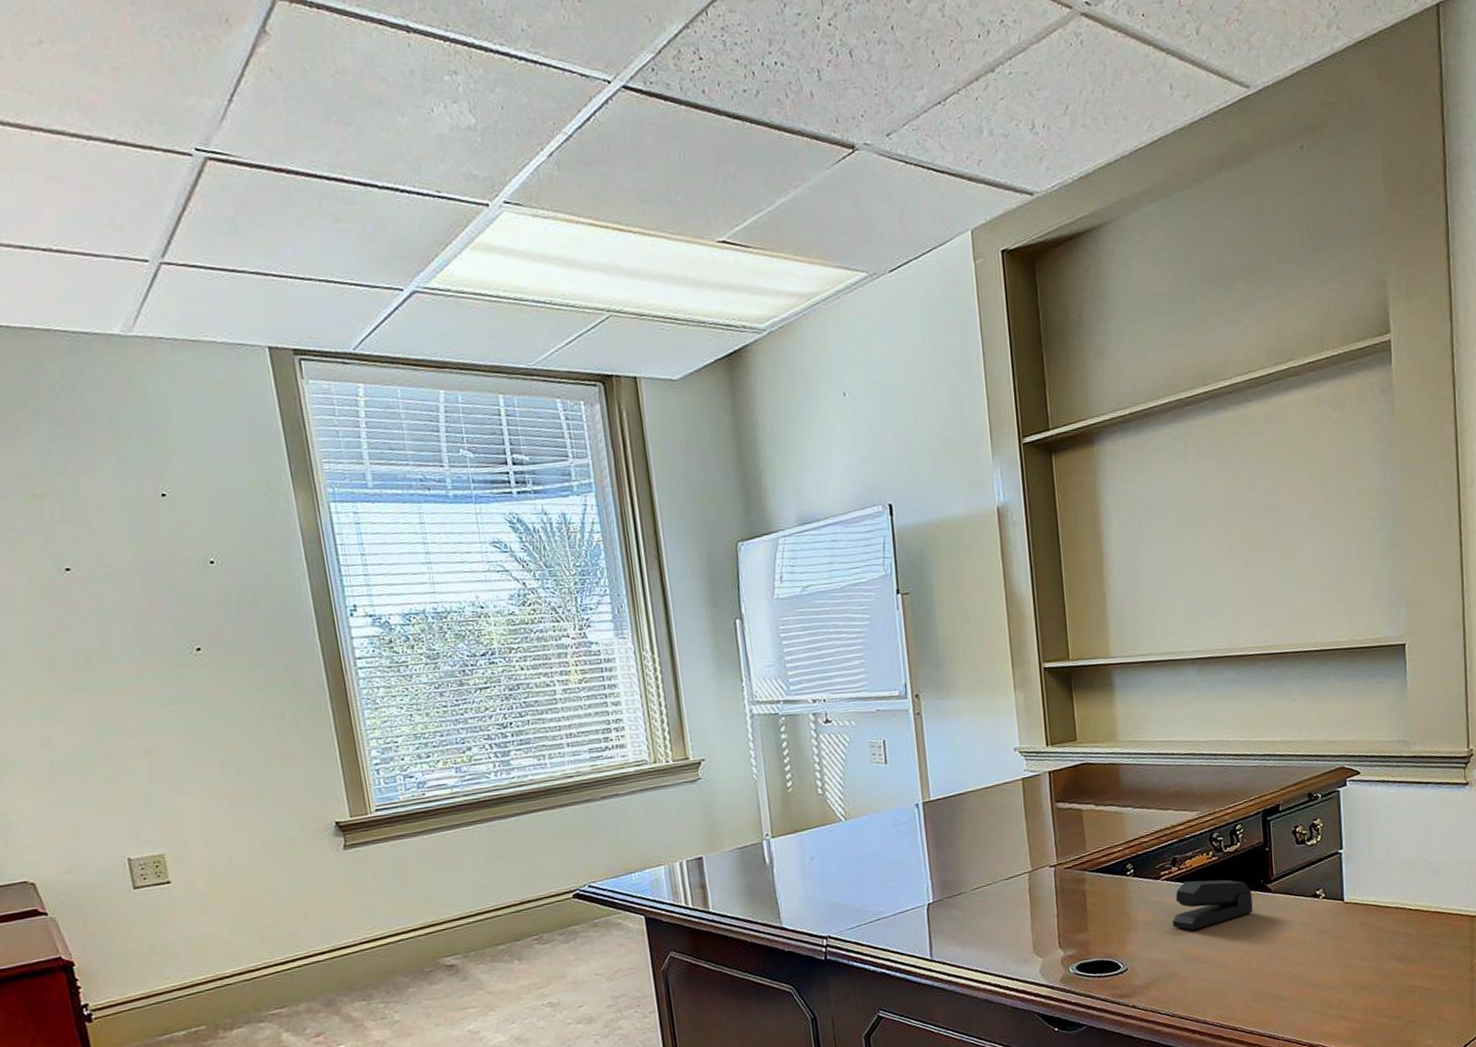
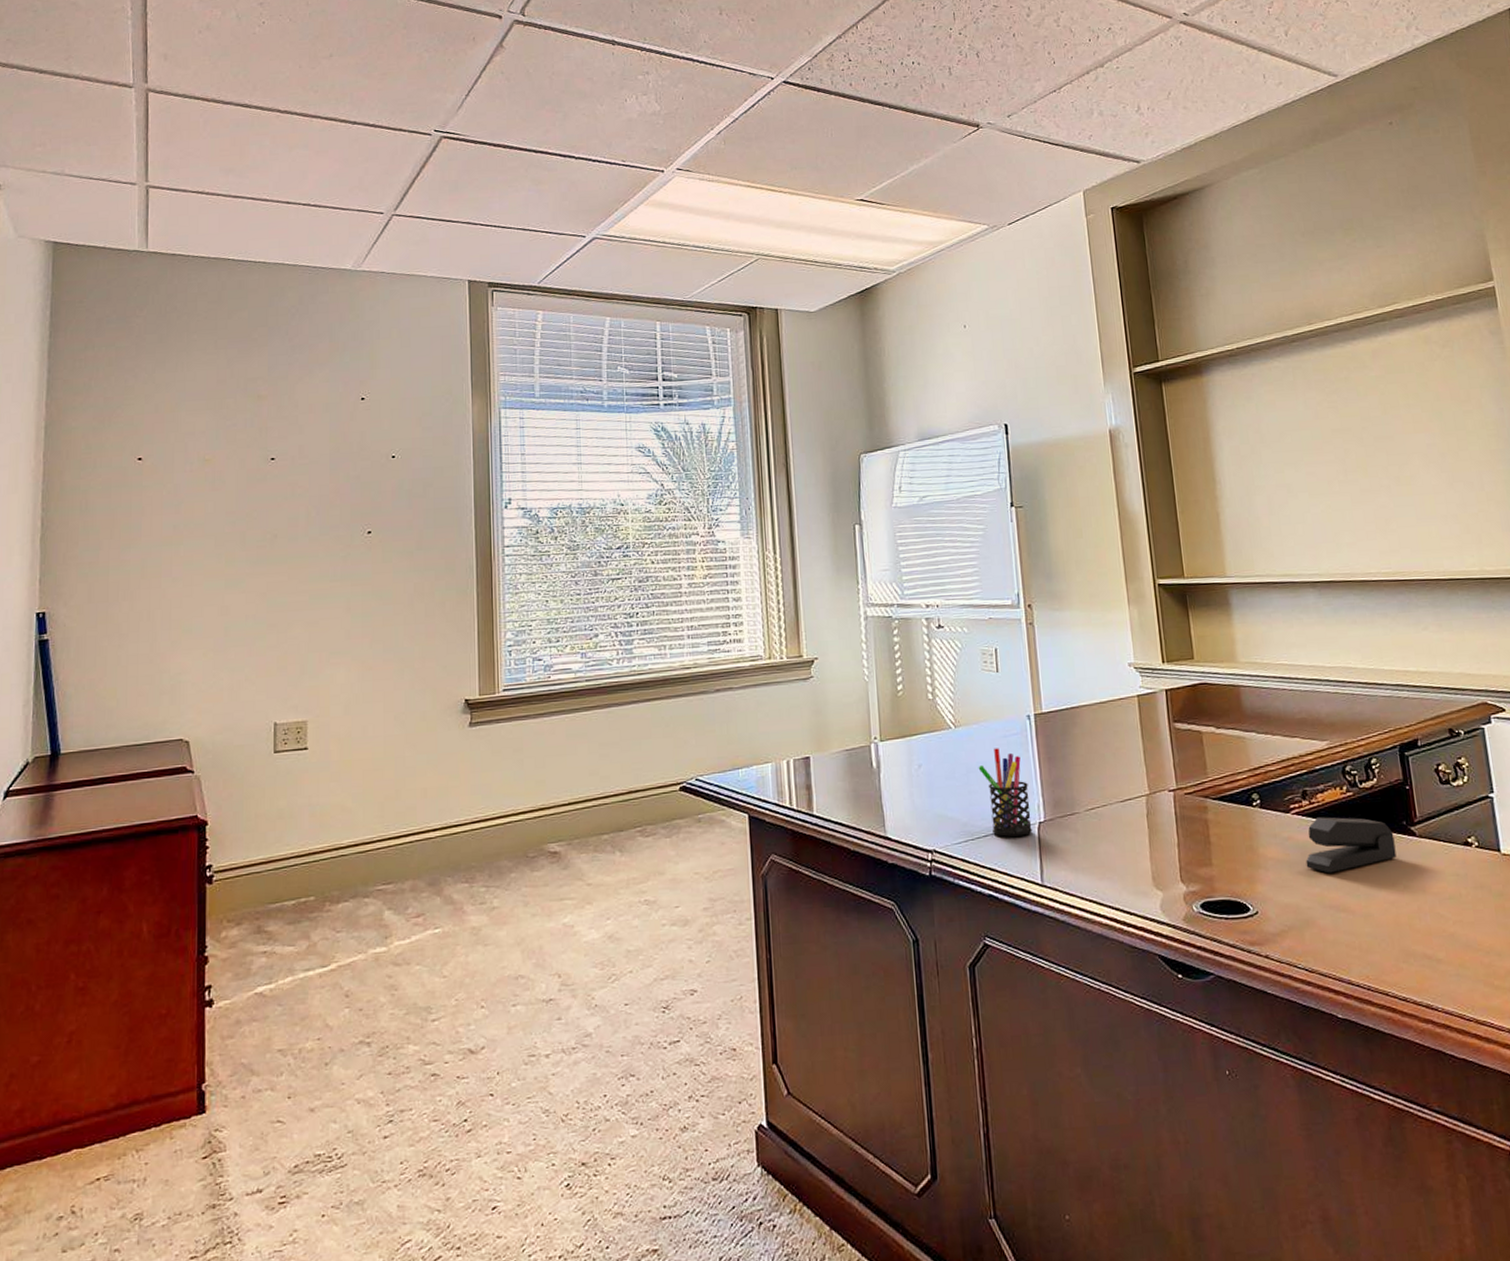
pen holder: none [869,837,922,920] -> present [978,748,1032,837]

